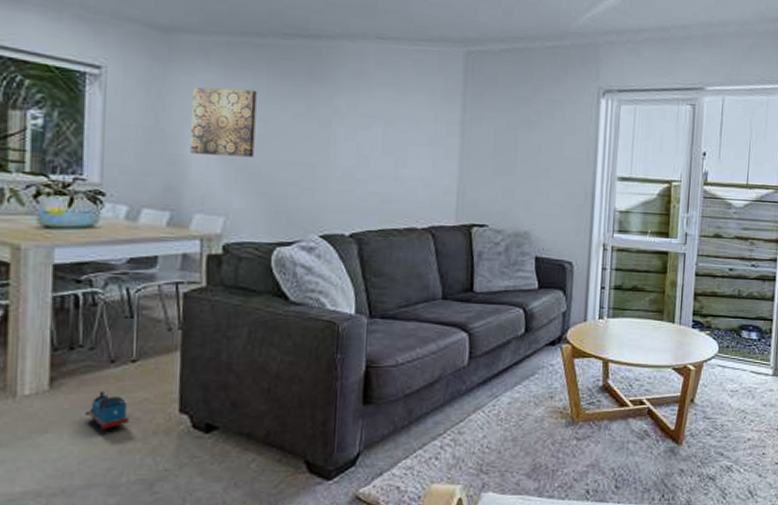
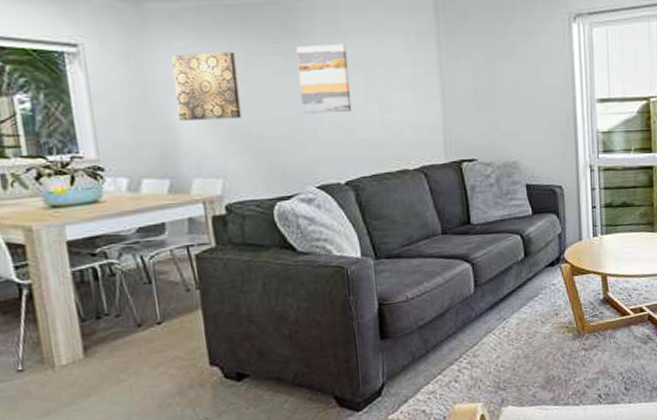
toy train: present [85,392,129,430] -> none [121,354,164,389]
wall art: none [316,92,371,163] -> present [296,43,352,114]

